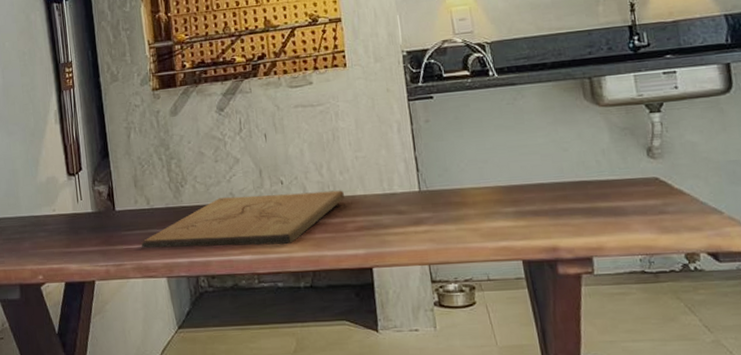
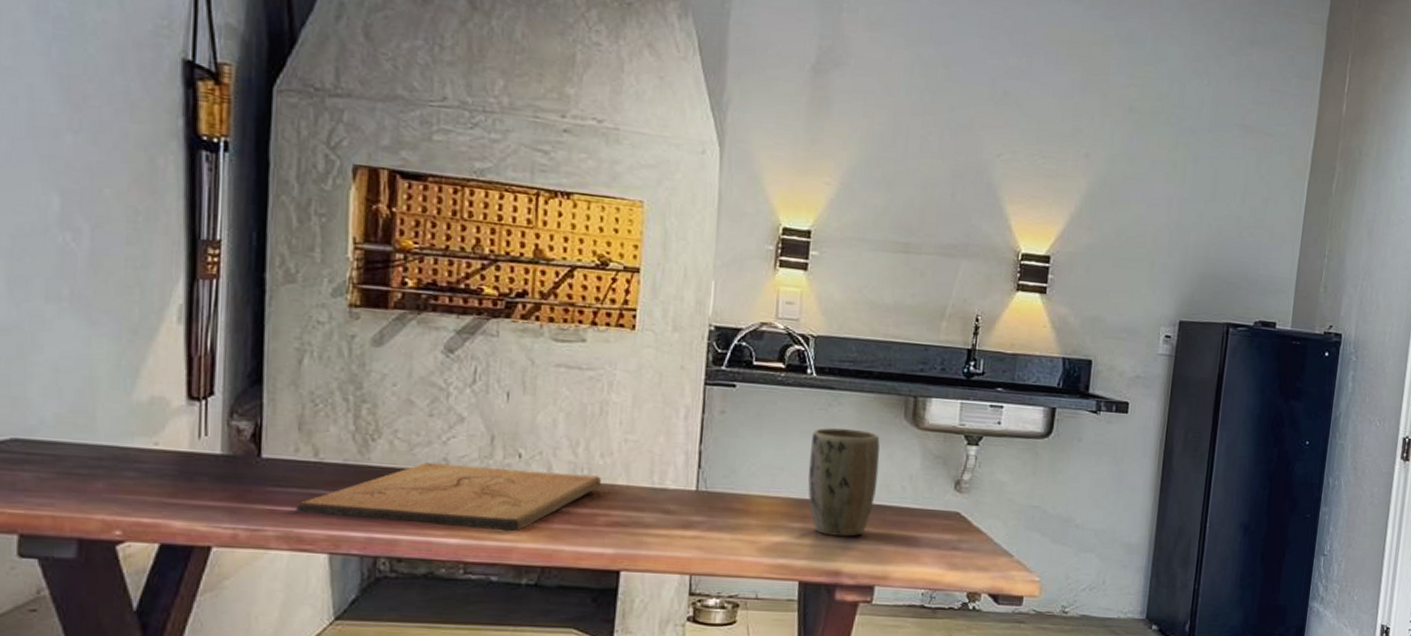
plant pot: none [505,116,574,216] -> present [807,428,880,537]

